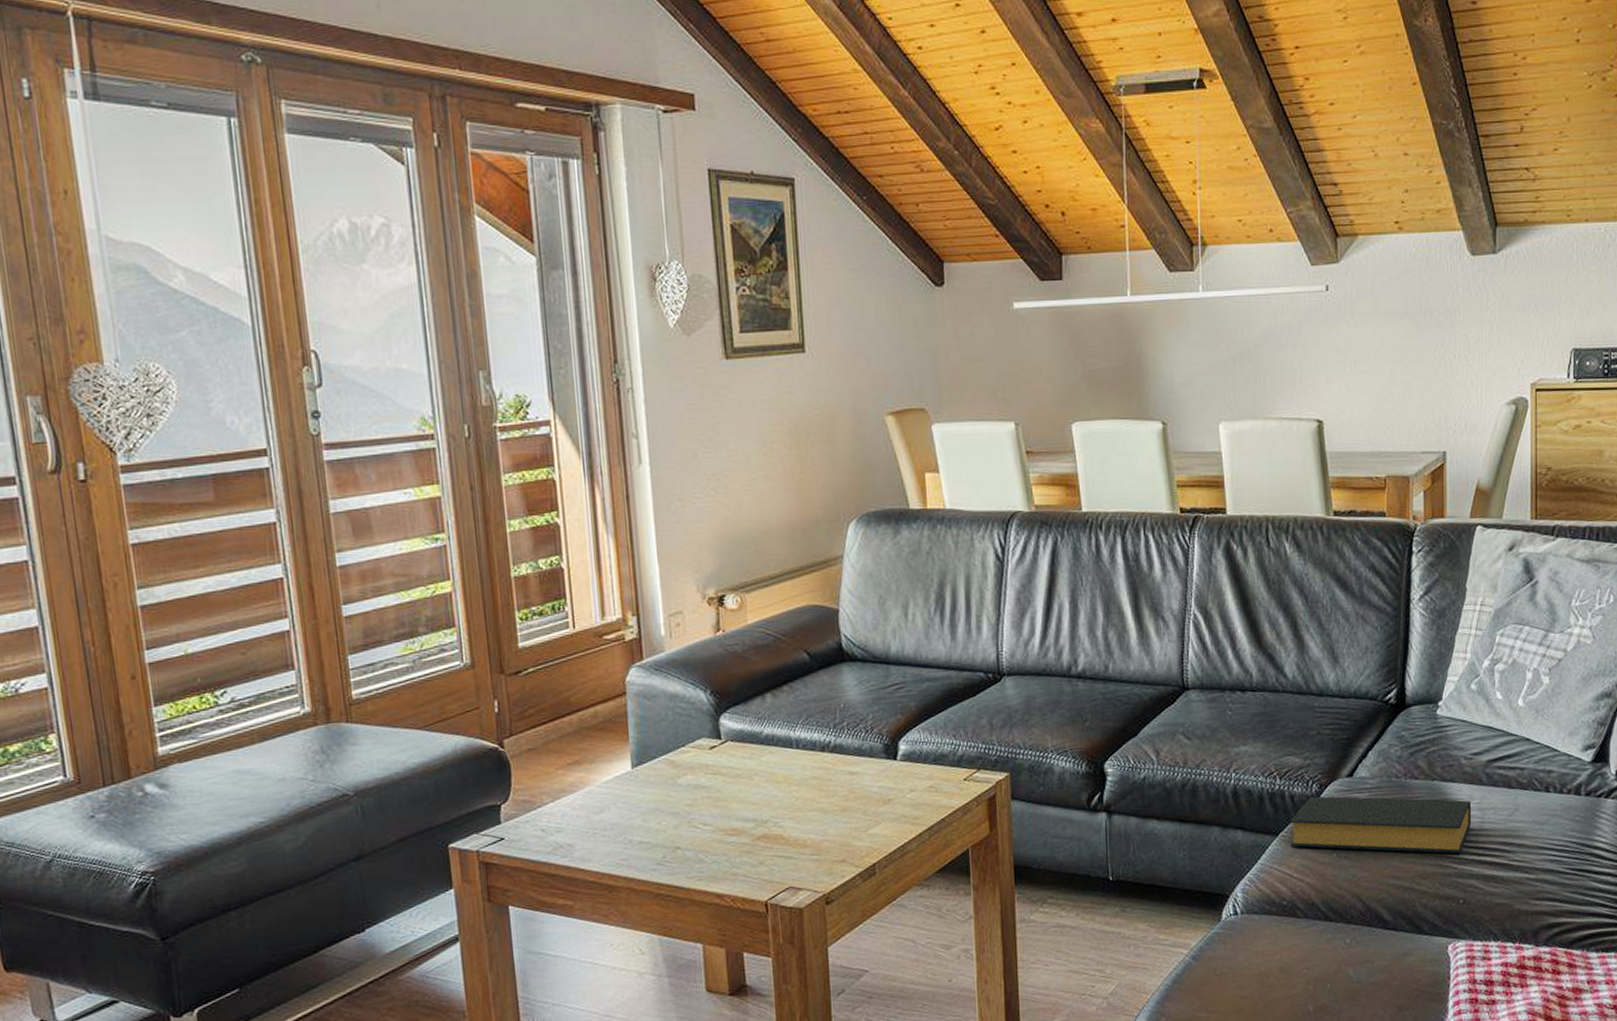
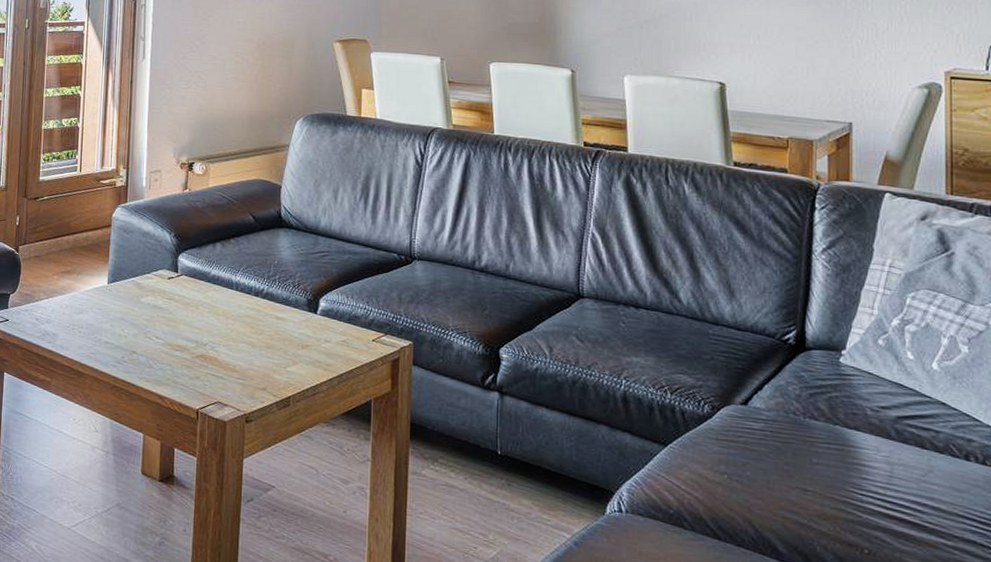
hardback book: present [1290,796,1472,854] -> none [679,416,879,503]

